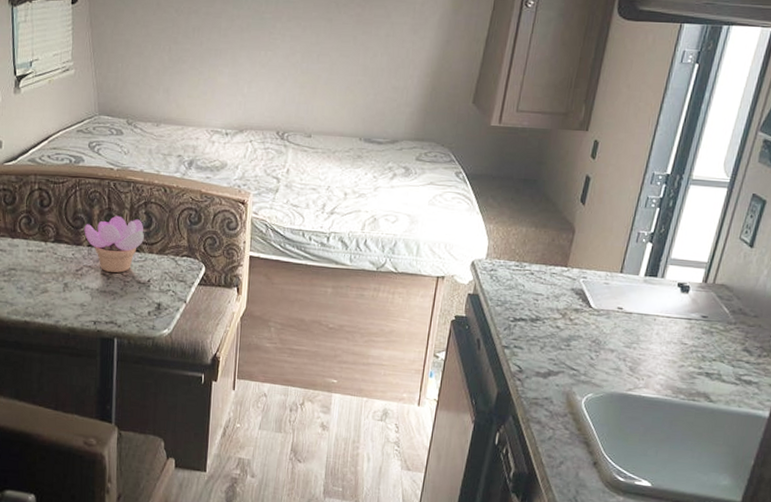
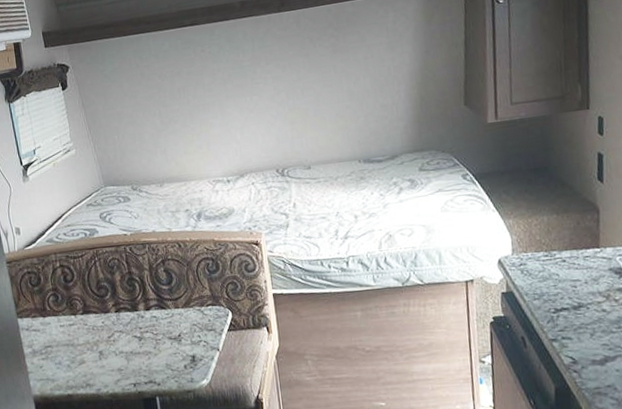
succulent plant: present [84,215,144,273] -> none [109,277,168,334]

